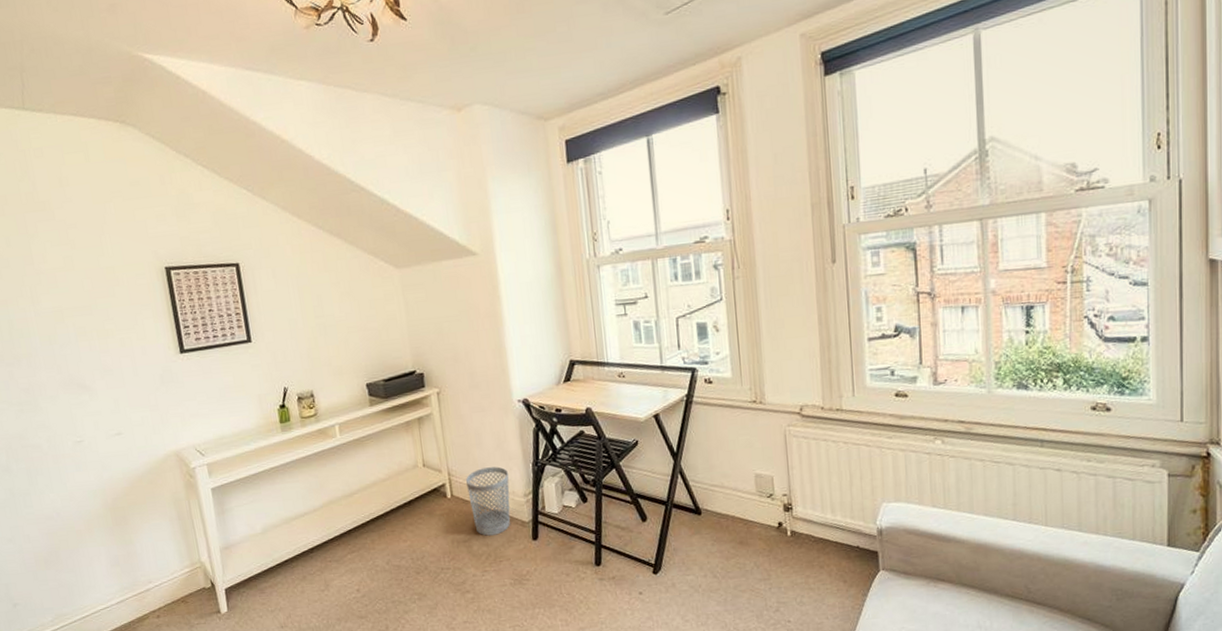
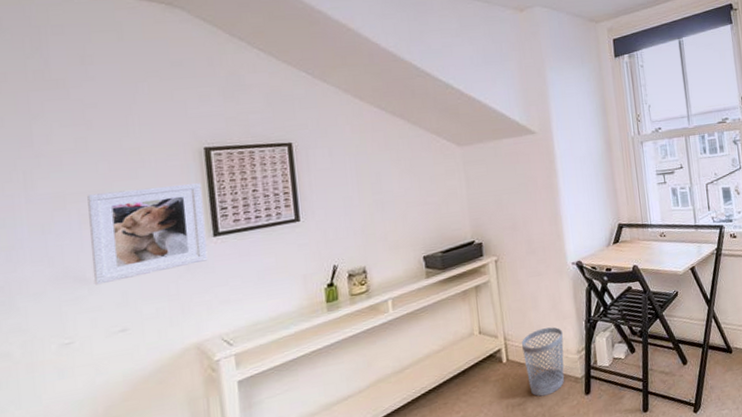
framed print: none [79,301,178,392] -> present [87,183,208,285]

